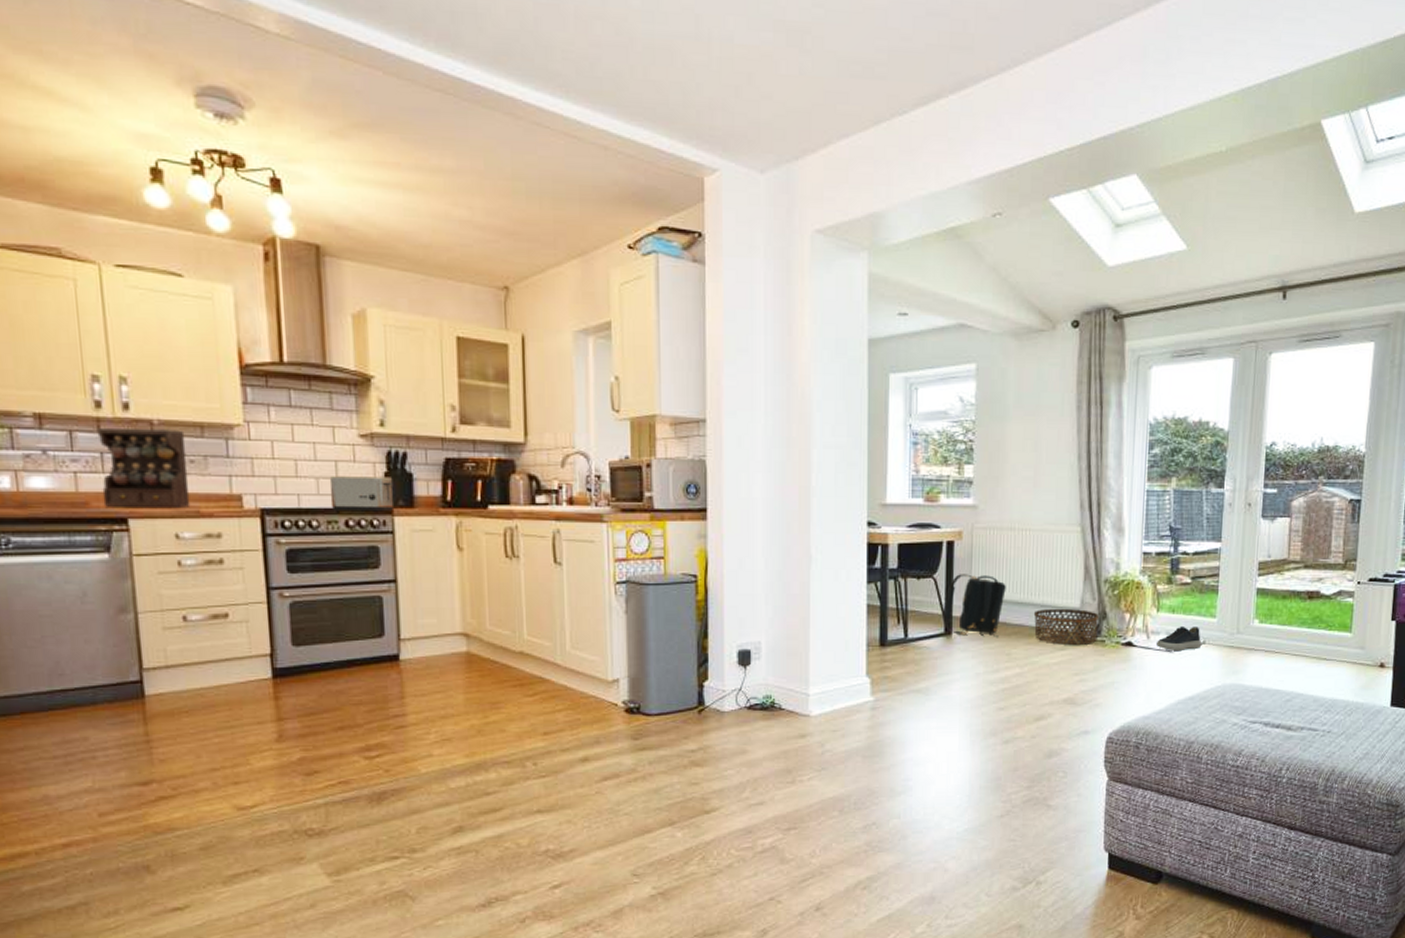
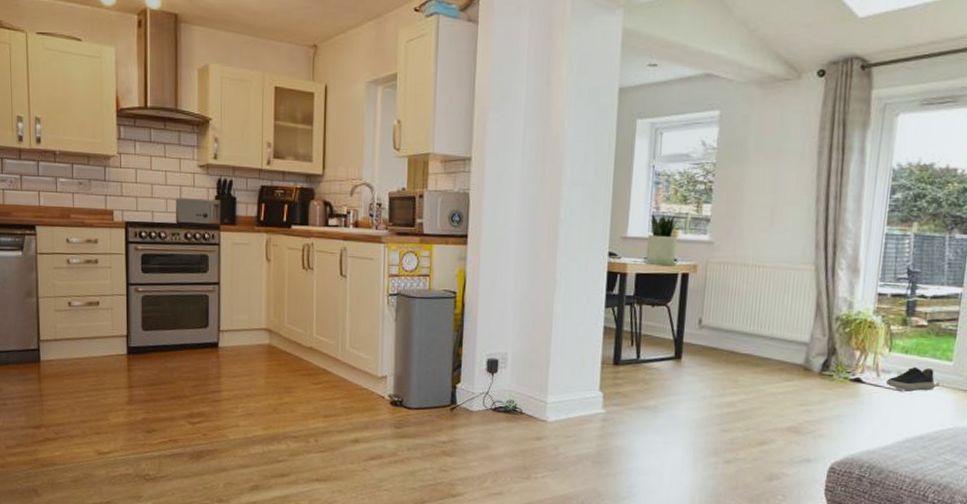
spice rack: present [96,429,191,507] -> none [19,157,78,219]
planter: none [905,478,941,534] -> present [643,214,678,267]
backpack: present [943,574,1006,637] -> none [673,304,737,364]
basket: present [1033,608,1098,646] -> none [762,341,828,378]

